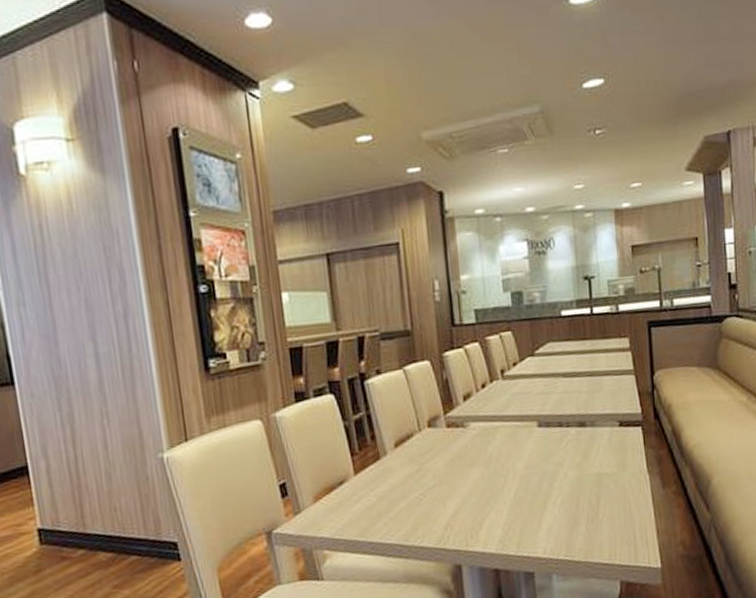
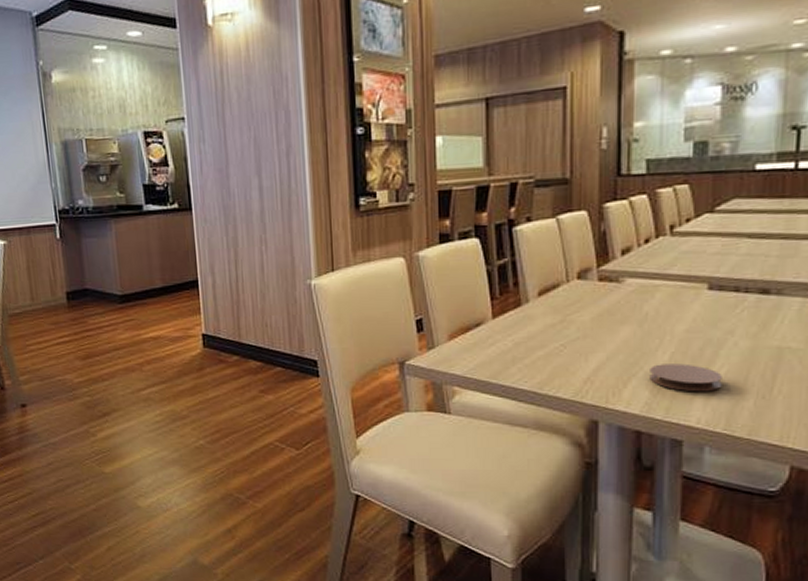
coaster: none [499,498,559,525] -> present [649,363,722,392]

